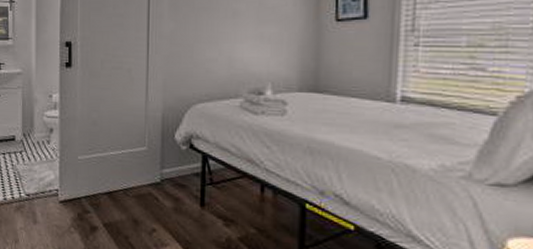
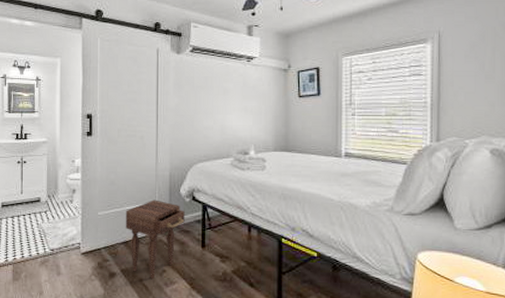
nightstand: none [109,145,180,239] -> present [125,199,185,280]

